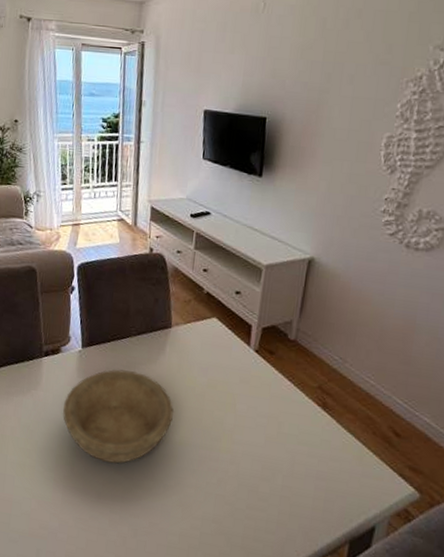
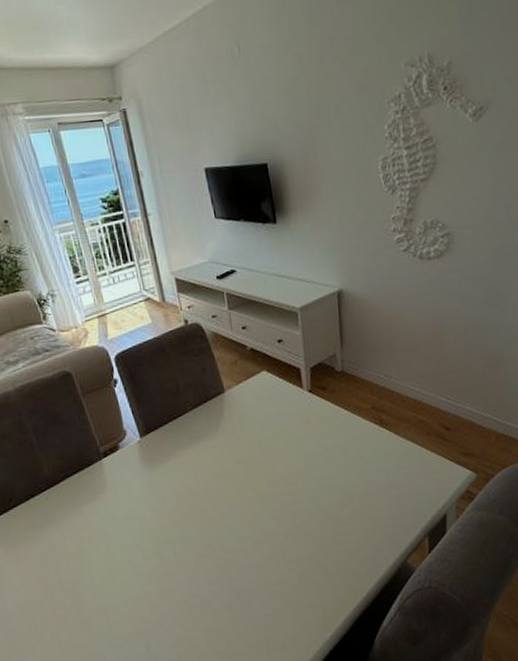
bowl: present [63,369,175,464] -> none [136,444,247,540]

